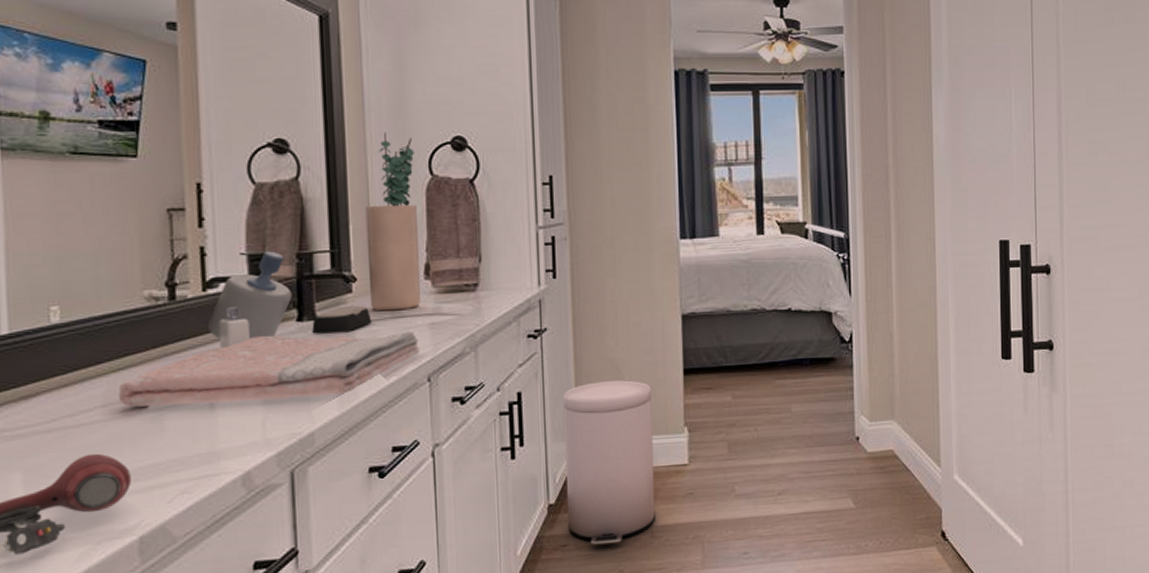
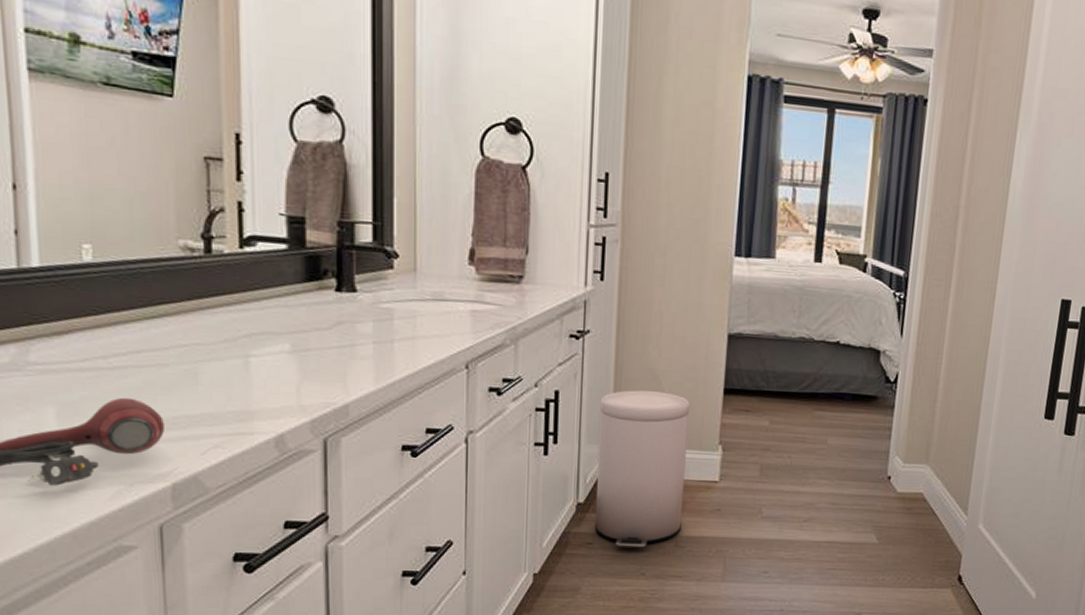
towel: present [119,331,421,407] -> none [152,301,460,371]
soap dispenser: present [207,251,293,339] -> none [243,214,332,305]
perfume: present [218,306,250,349] -> none [255,267,287,310]
soap dish: present [312,306,372,334] -> none [351,282,412,309]
vase: present [365,132,420,311] -> none [411,103,466,294]

